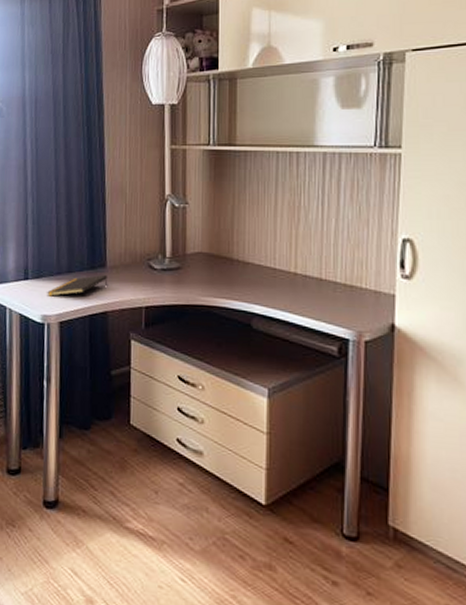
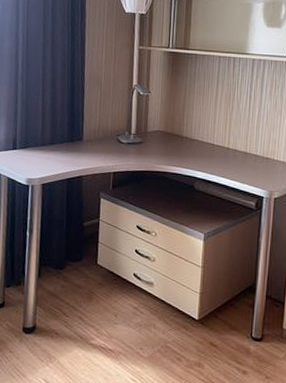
notepad: present [46,275,108,296] -> none [31,147,84,163]

